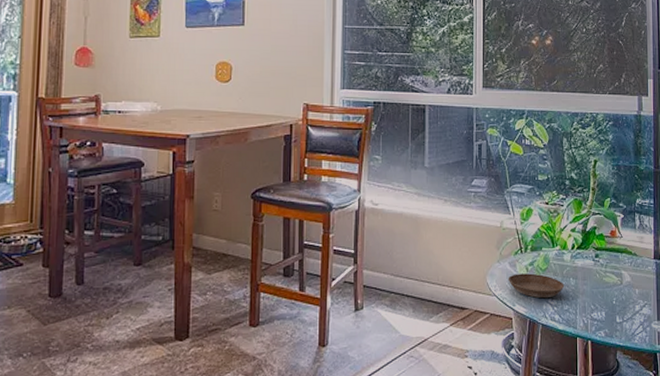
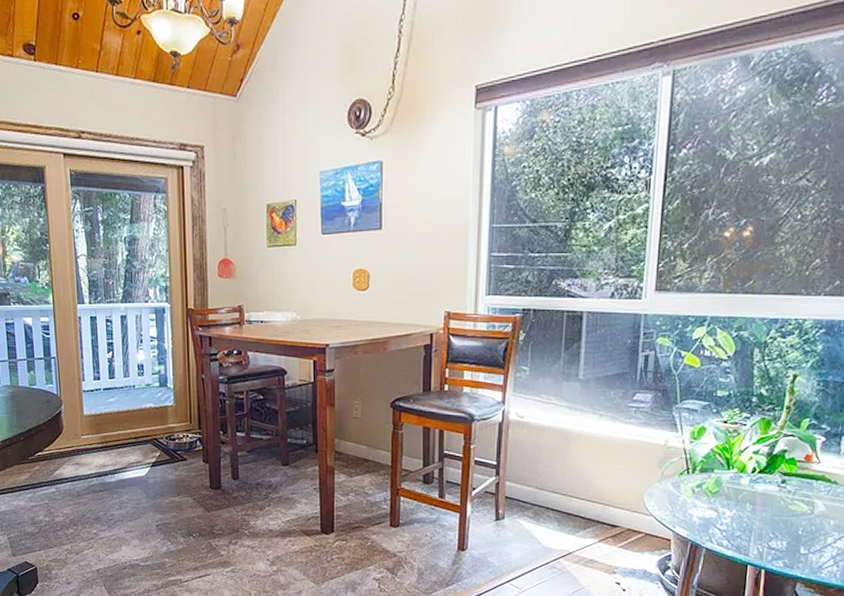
saucer: present [508,273,565,299] -> none [669,495,739,523]

